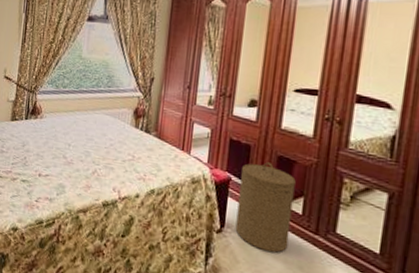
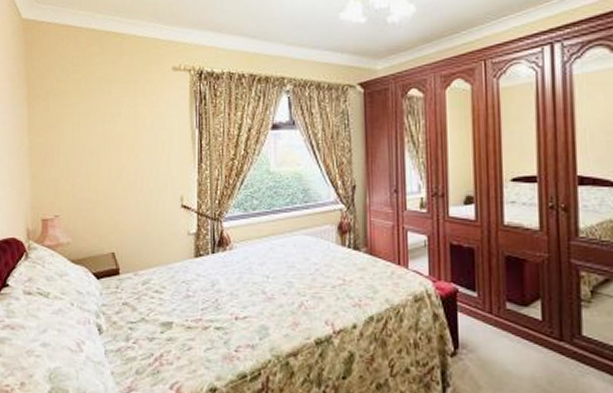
laundry hamper: present [235,162,296,253] -> none [468,265,532,369]

